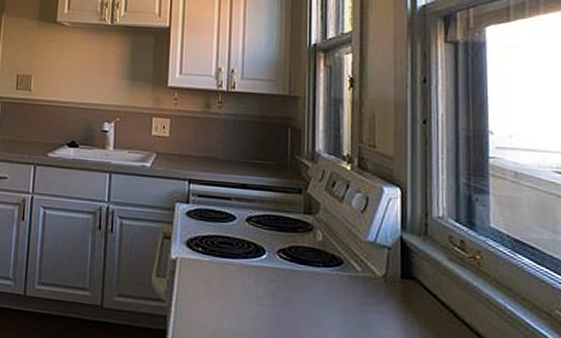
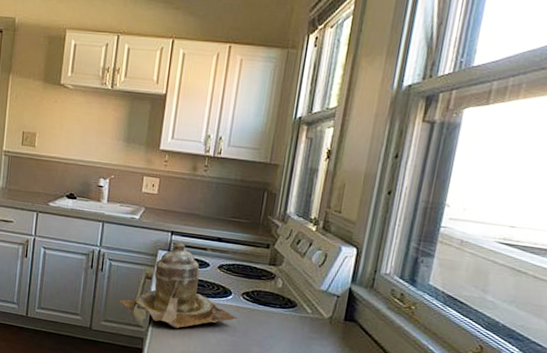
teapot: none [134,191,276,300] -> present [119,242,238,328]

